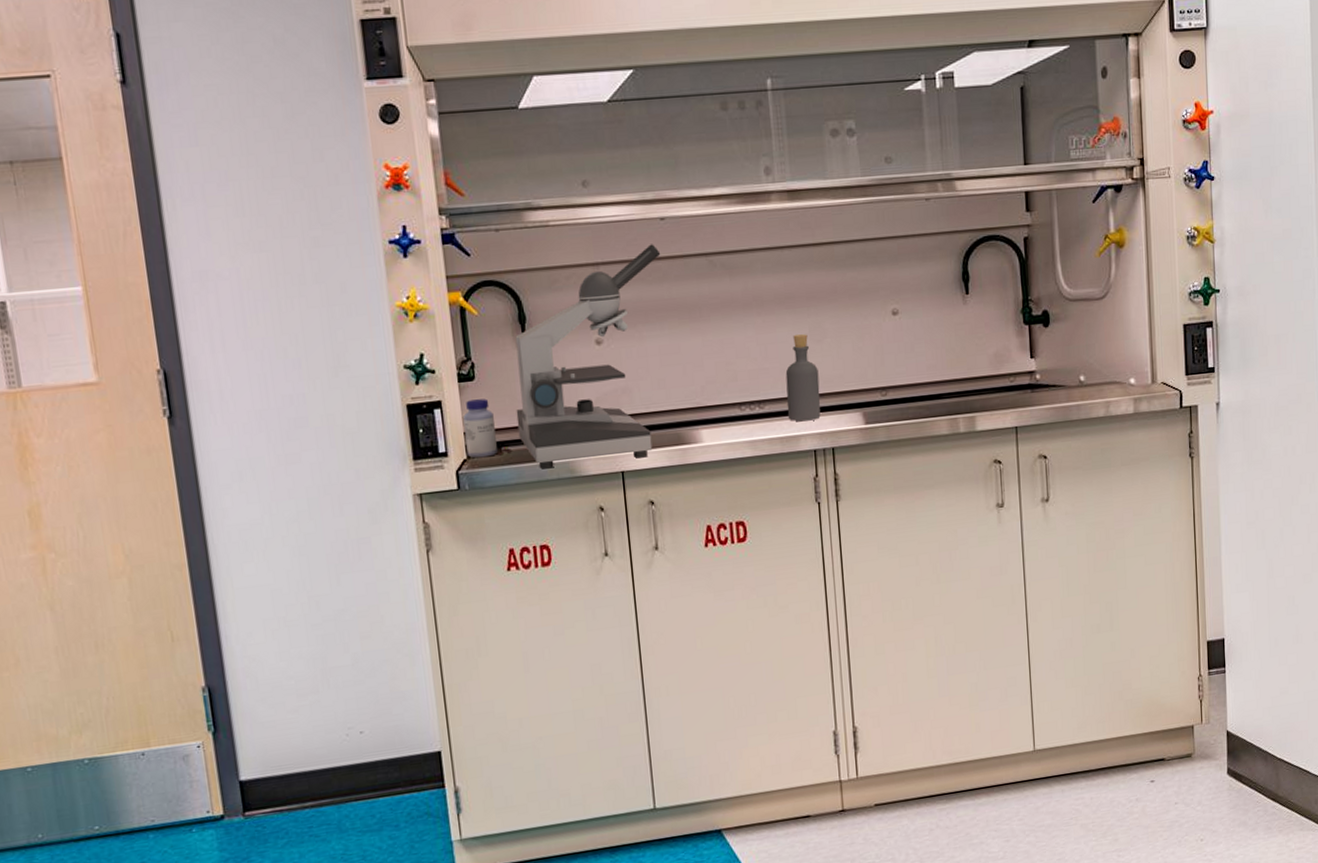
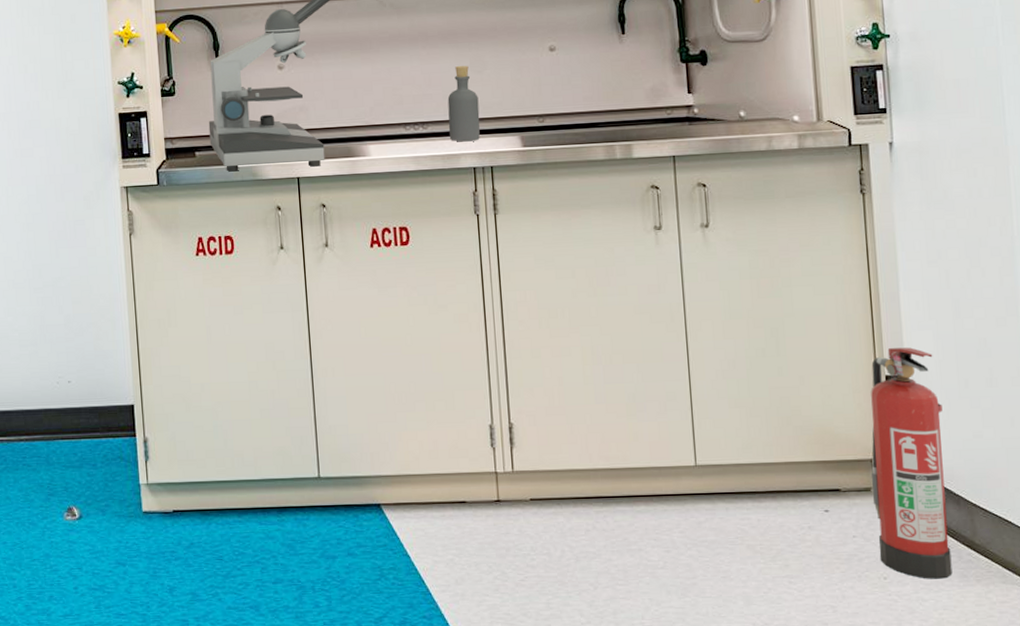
medicine bottle: present [463,399,512,459] -> none [164,111,203,160]
fire extinguisher: none [1192,610,1259,836] -> present [871,347,953,579]

